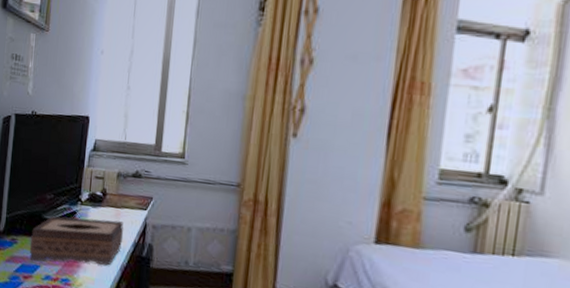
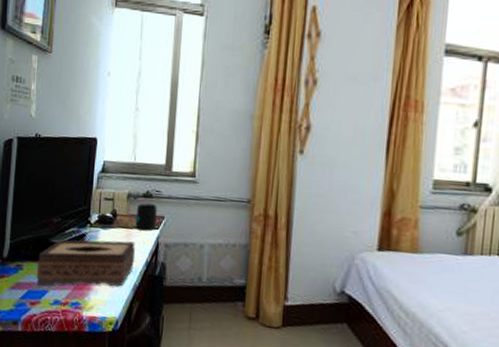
mug: none [123,183,146,212] -> present [134,203,157,231]

